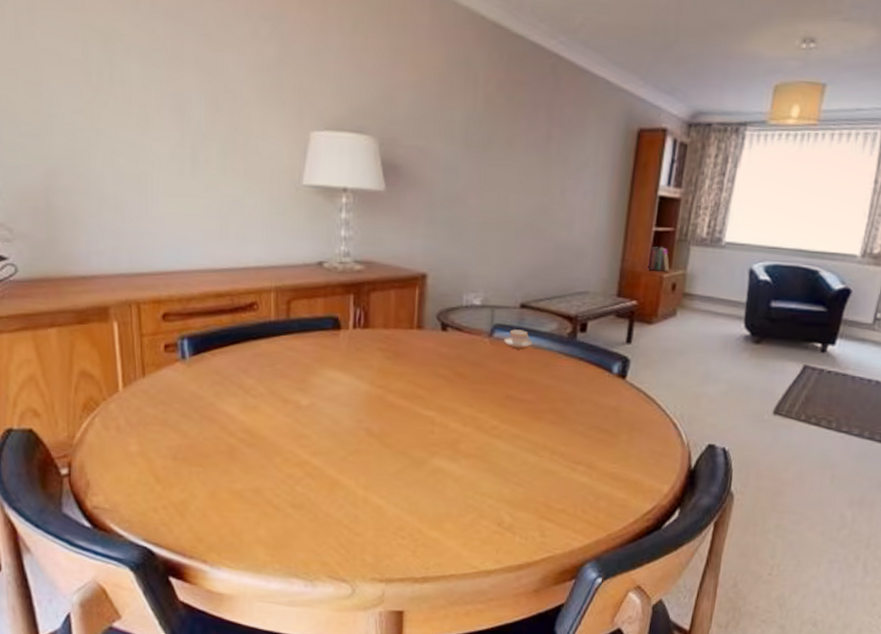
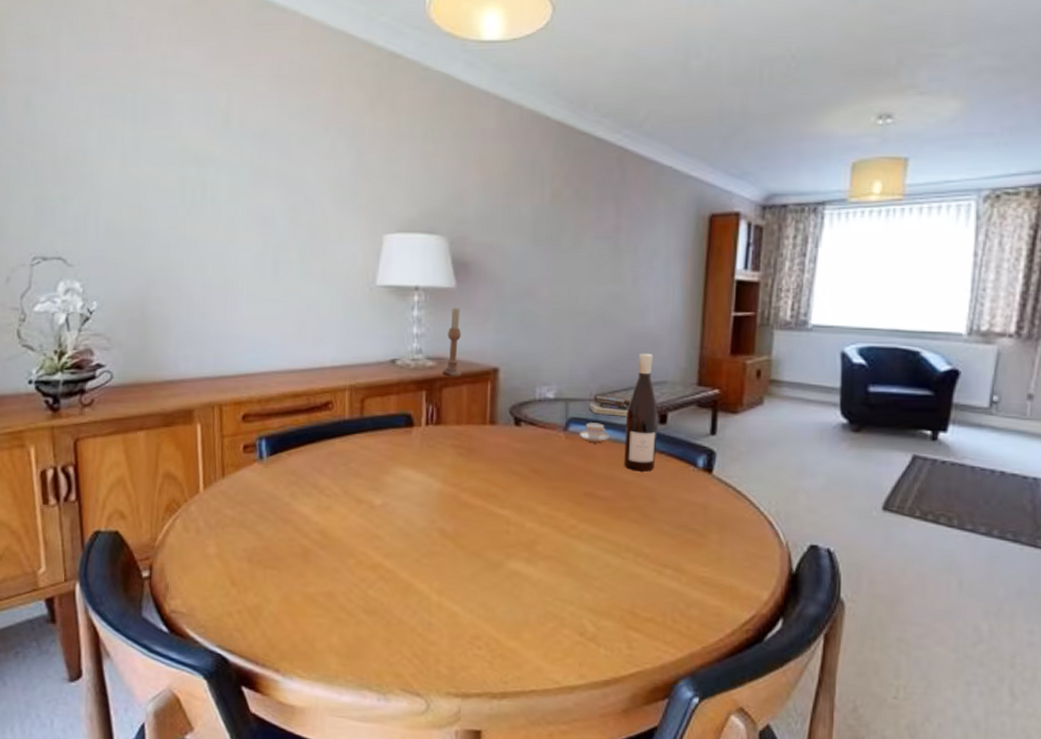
candlestick: none [370,211,390,282] -> present [442,307,462,377]
books: none [514,303,551,324] -> present [589,395,628,417]
bottle: none [545,263,579,377] -> present [624,353,658,472]
books: present [645,246,670,272] -> none [726,332,753,358]

